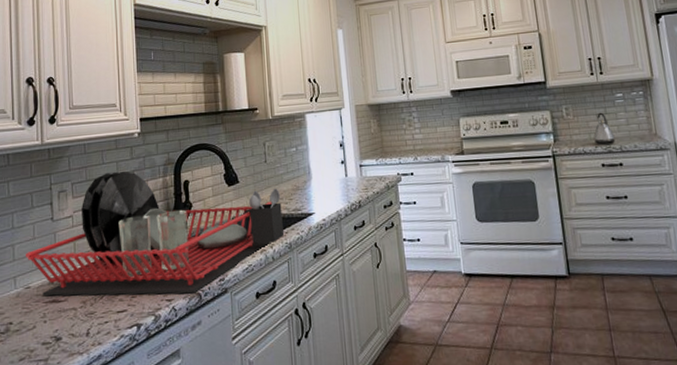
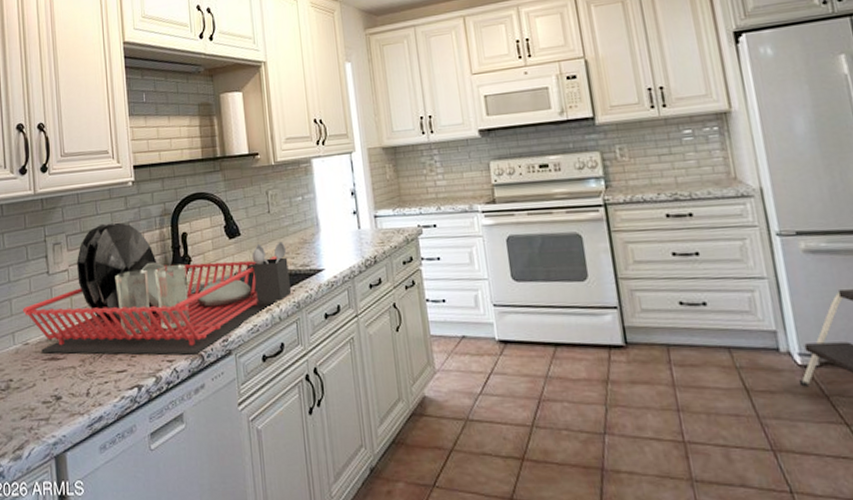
kettle: present [593,112,616,146] -> none [654,152,684,193]

